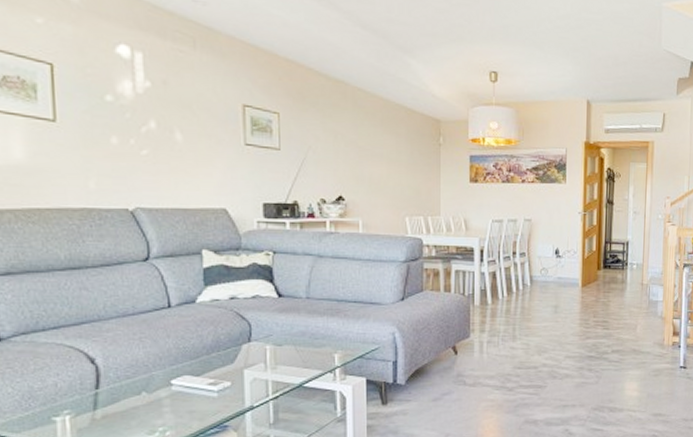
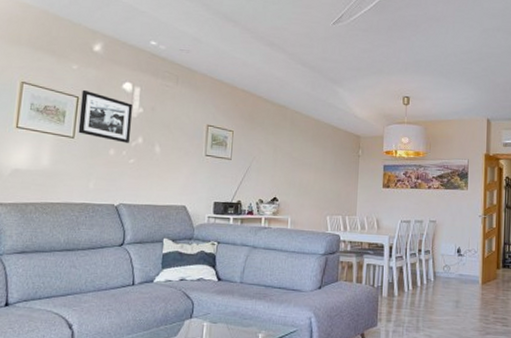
picture frame: none [56,53,137,128] -> present [78,89,133,143]

